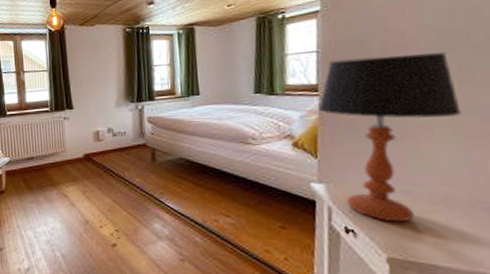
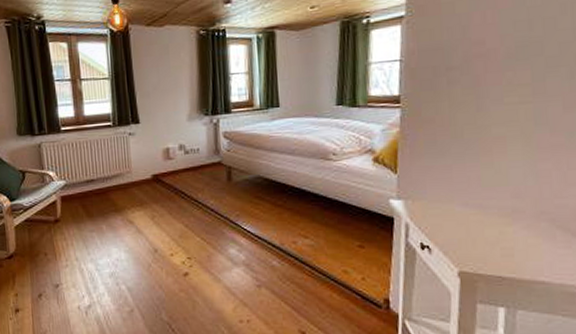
table lamp: present [319,52,462,223] -> none [400,63,533,237]

